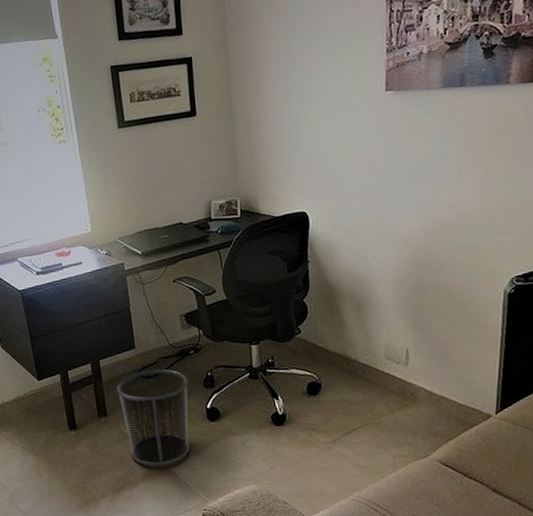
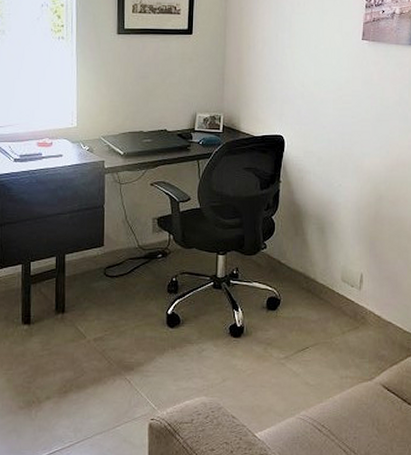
waste bin: present [116,369,190,466] -> none [78,270,153,369]

